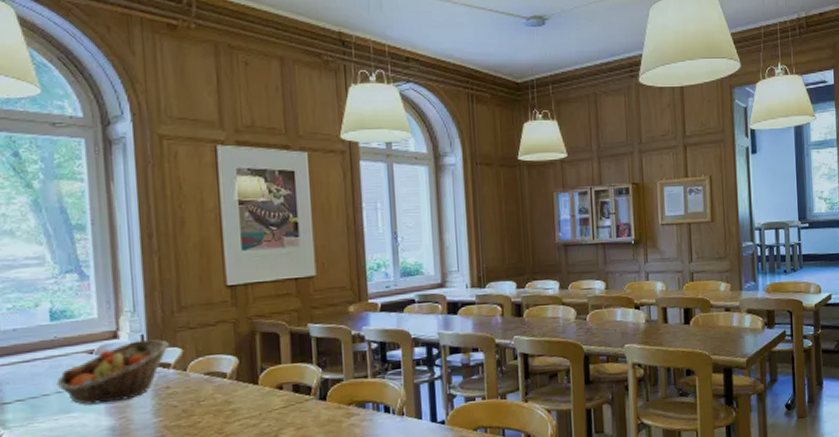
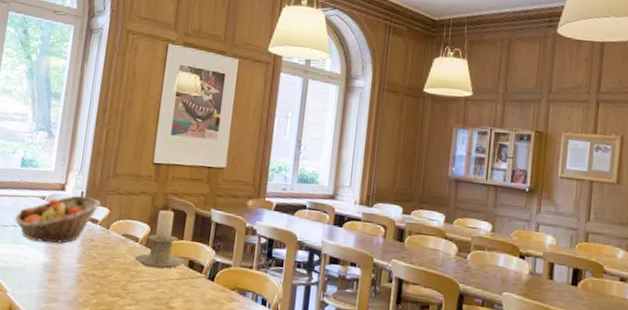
candle holder: none [227,335,289,402] -> present [135,209,186,269]

